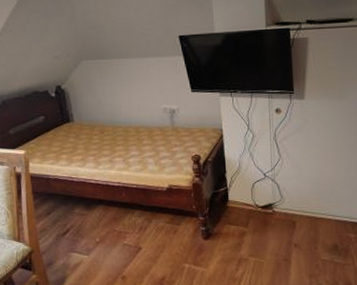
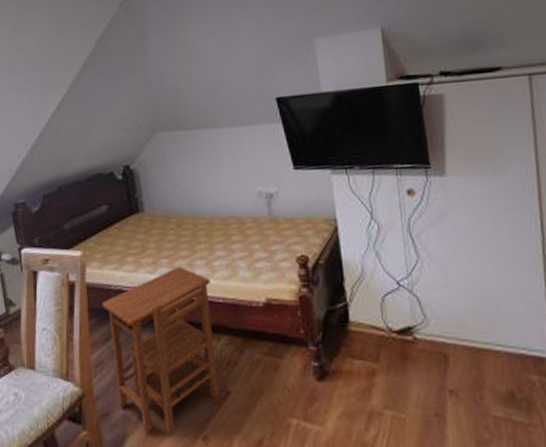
side table: none [43,162,133,277] -> present [101,267,218,436]

